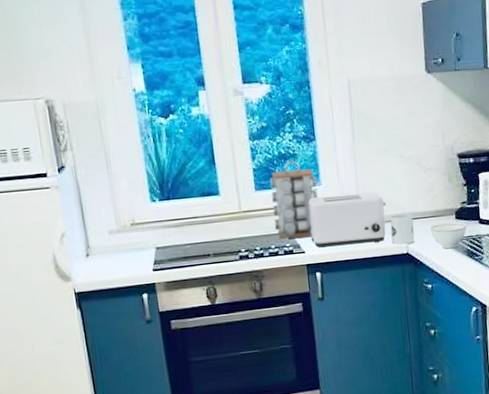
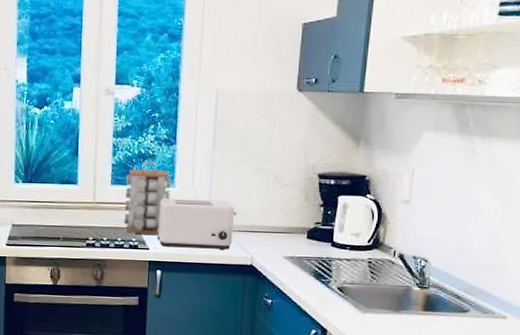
mug: present [389,213,415,245] -> none [237,225,262,257]
bowl: present [429,222,468,249] -> none [278,240,319,267]

